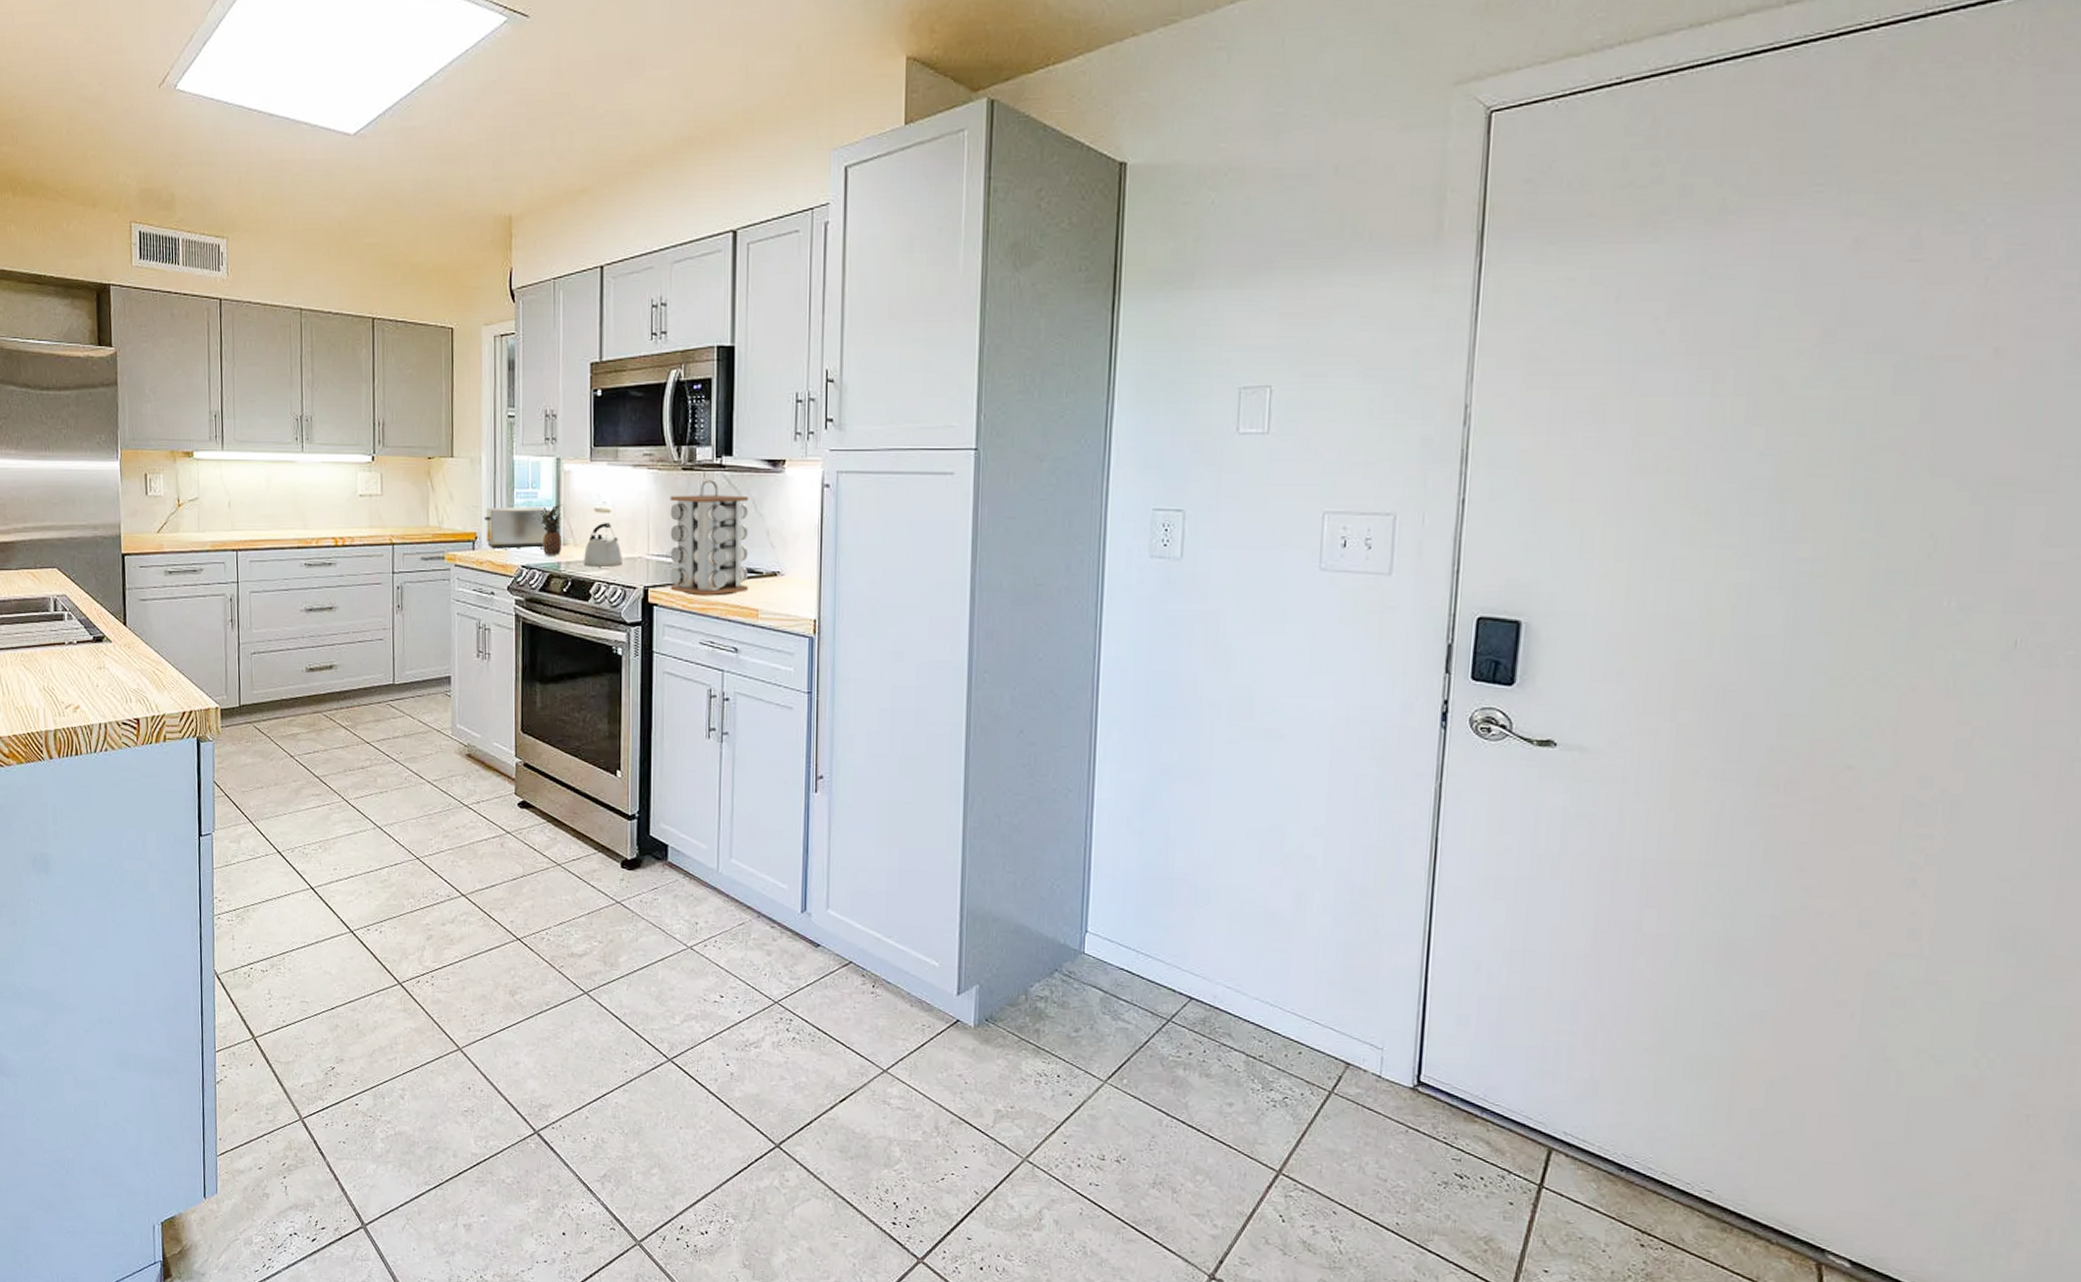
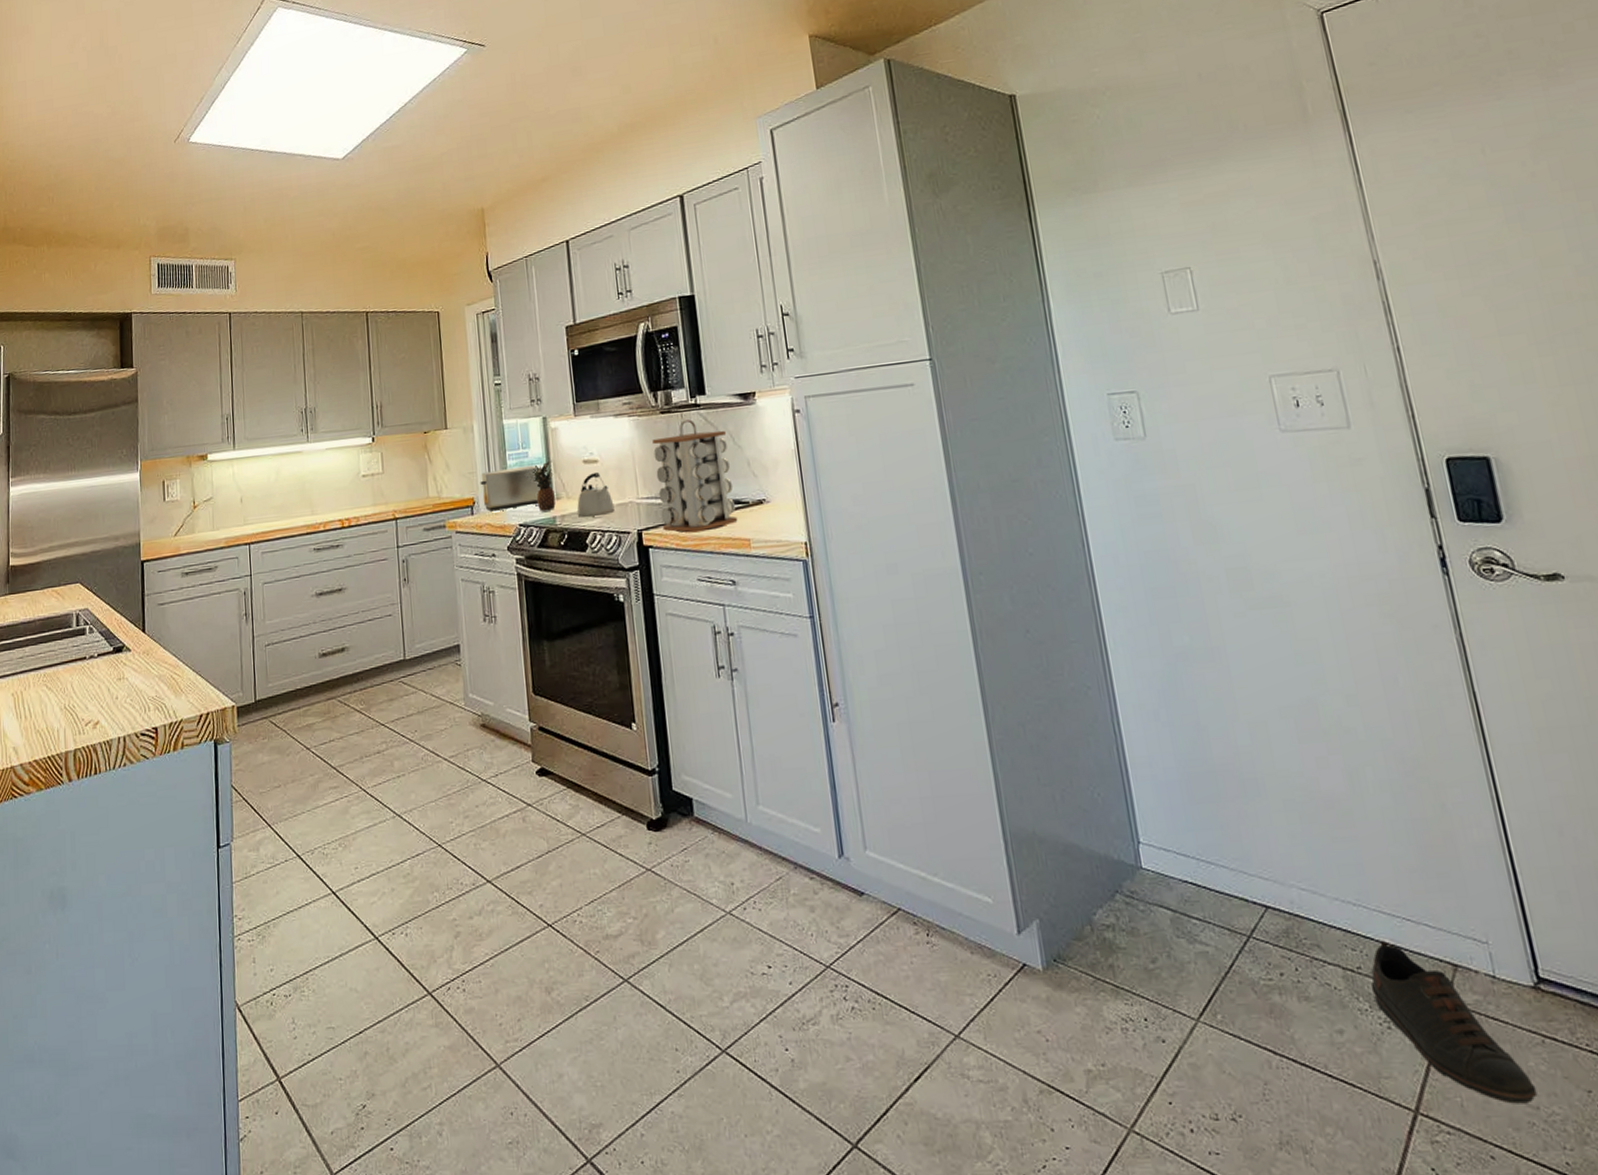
shoe: none [1267,1038,1389,1177] -> present [1370,941,1538,1104]

